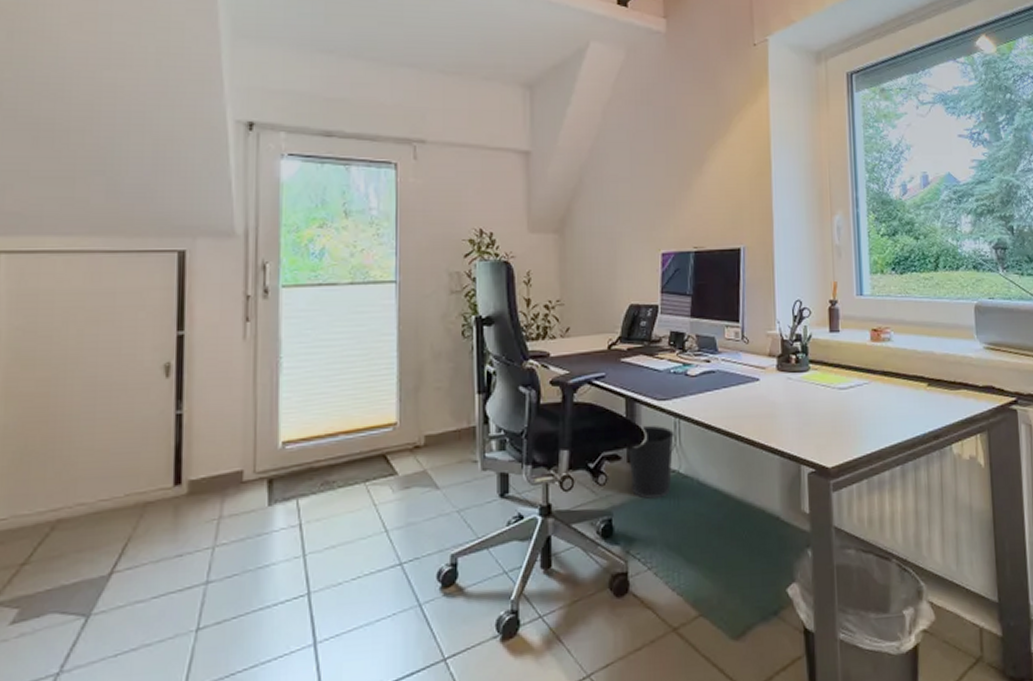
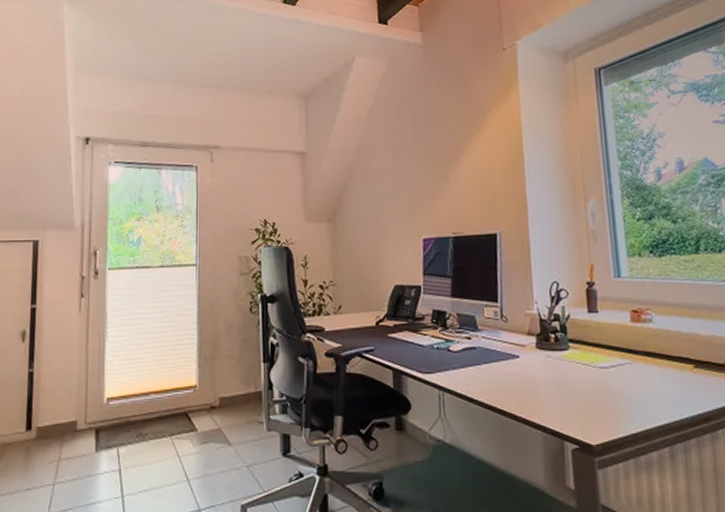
wastebasket: present [628,425,674,499] -> none [396,396,439,465]

